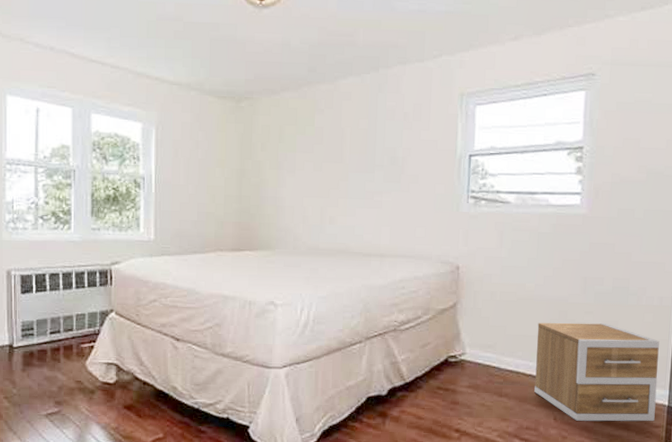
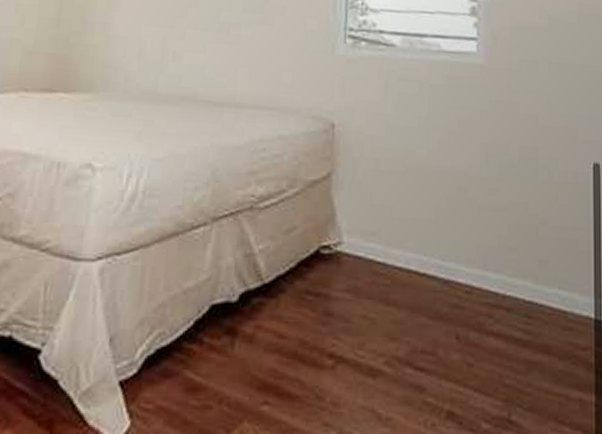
nightstand: present [534,322,660,422] -> none [430,202,580,342]

